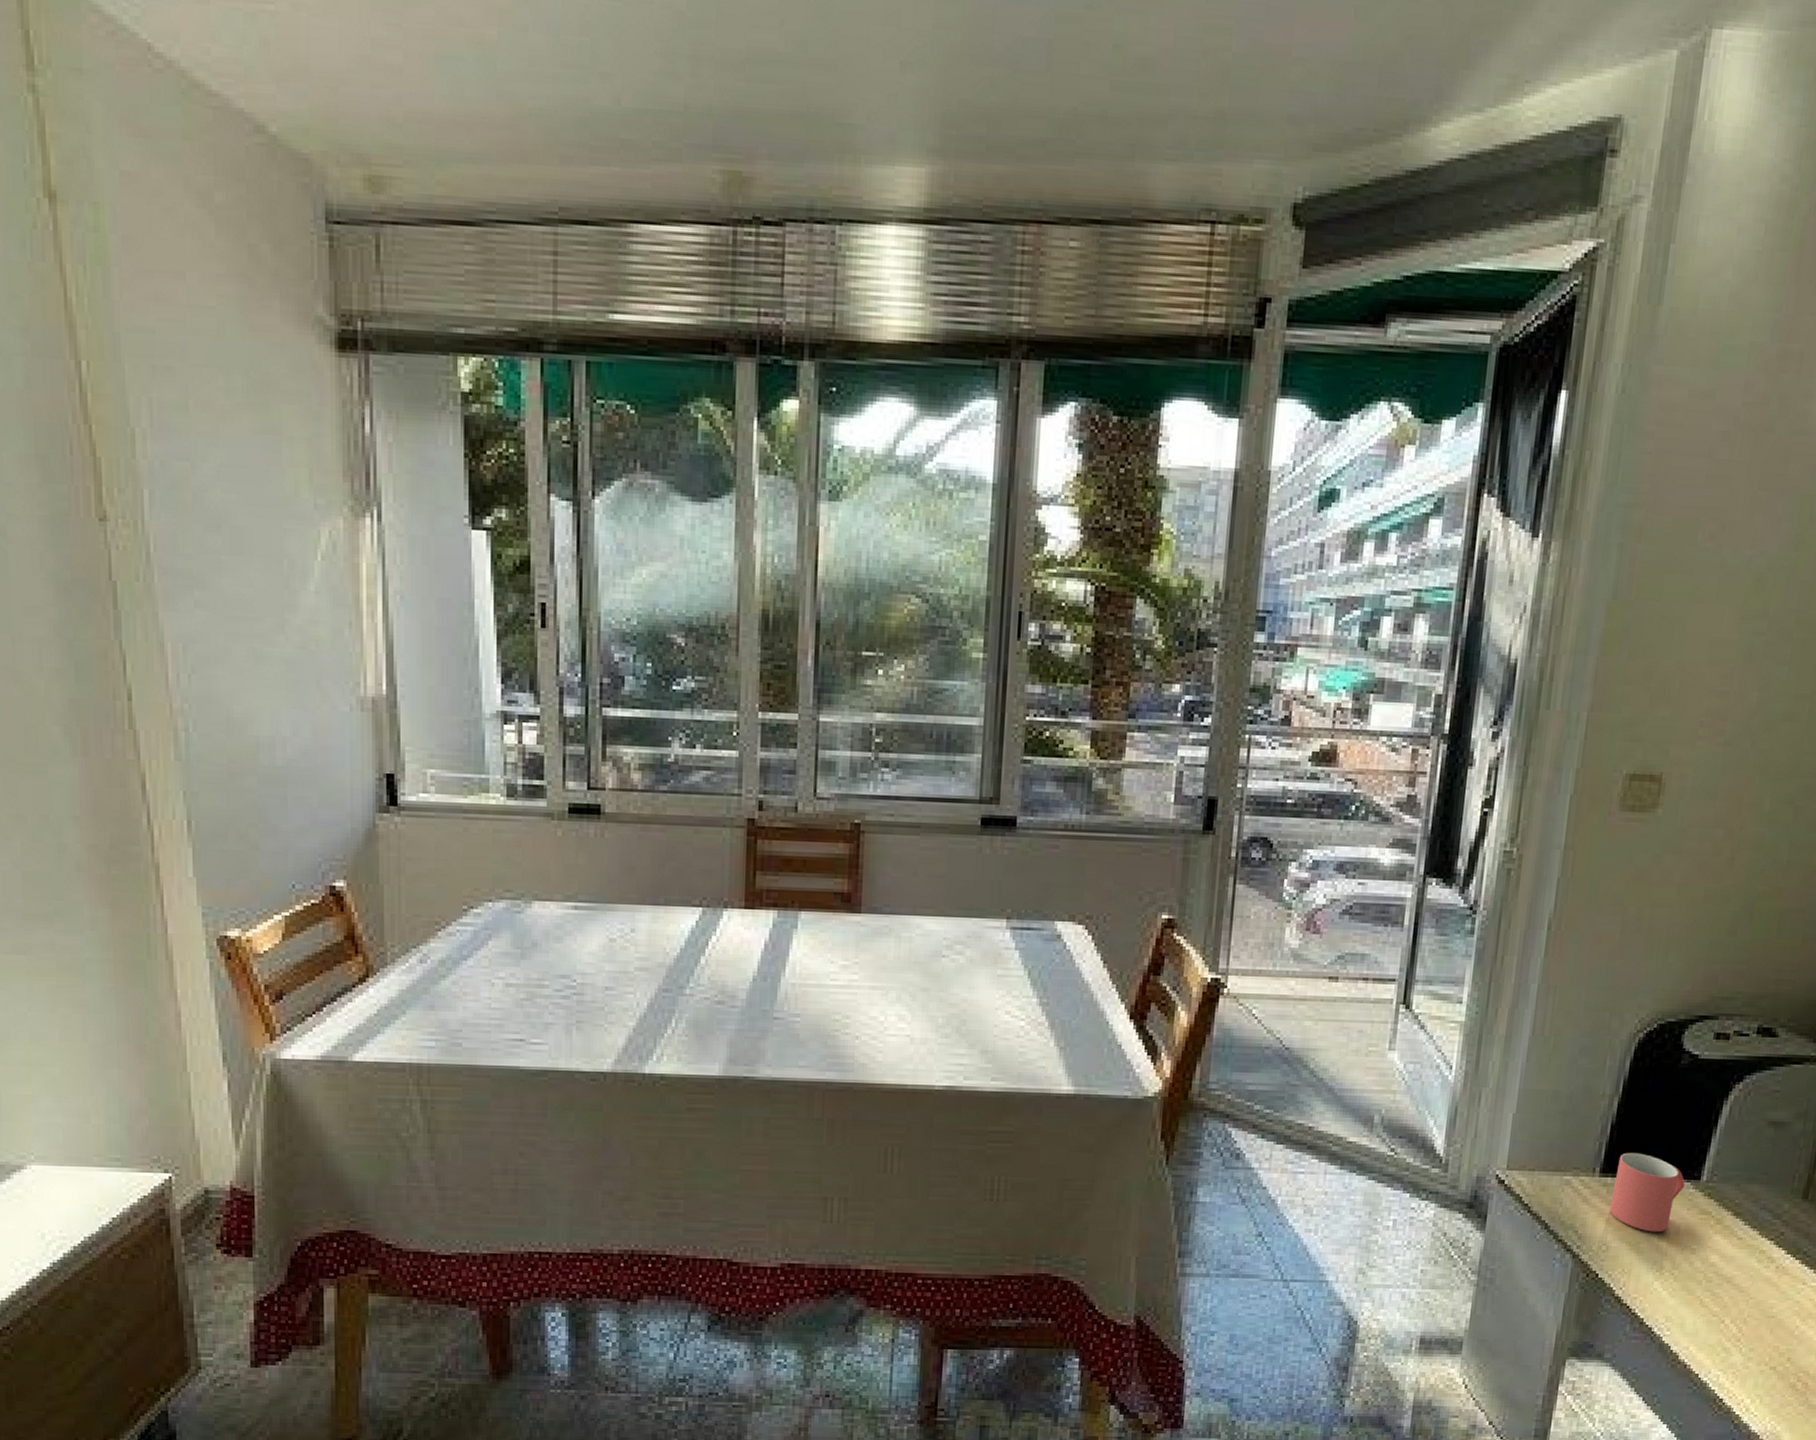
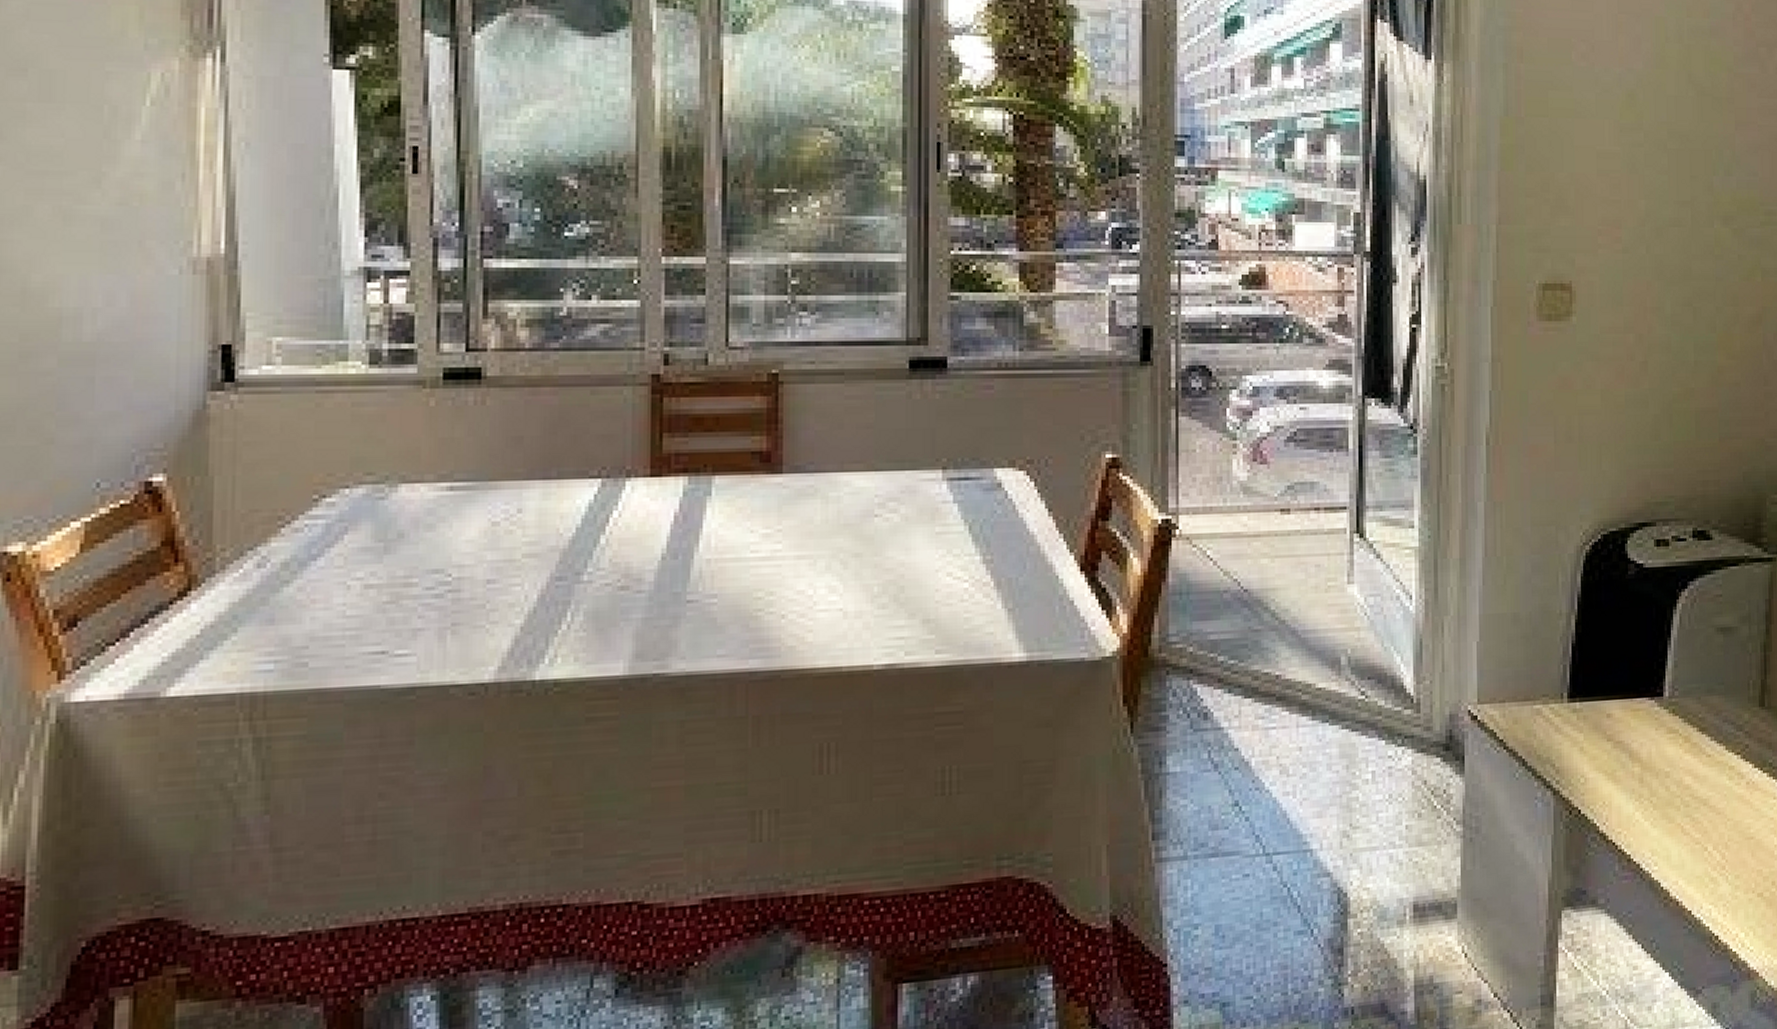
mug: present [1609,1152,1685,1233] -> none [1582,673,1650,758]

